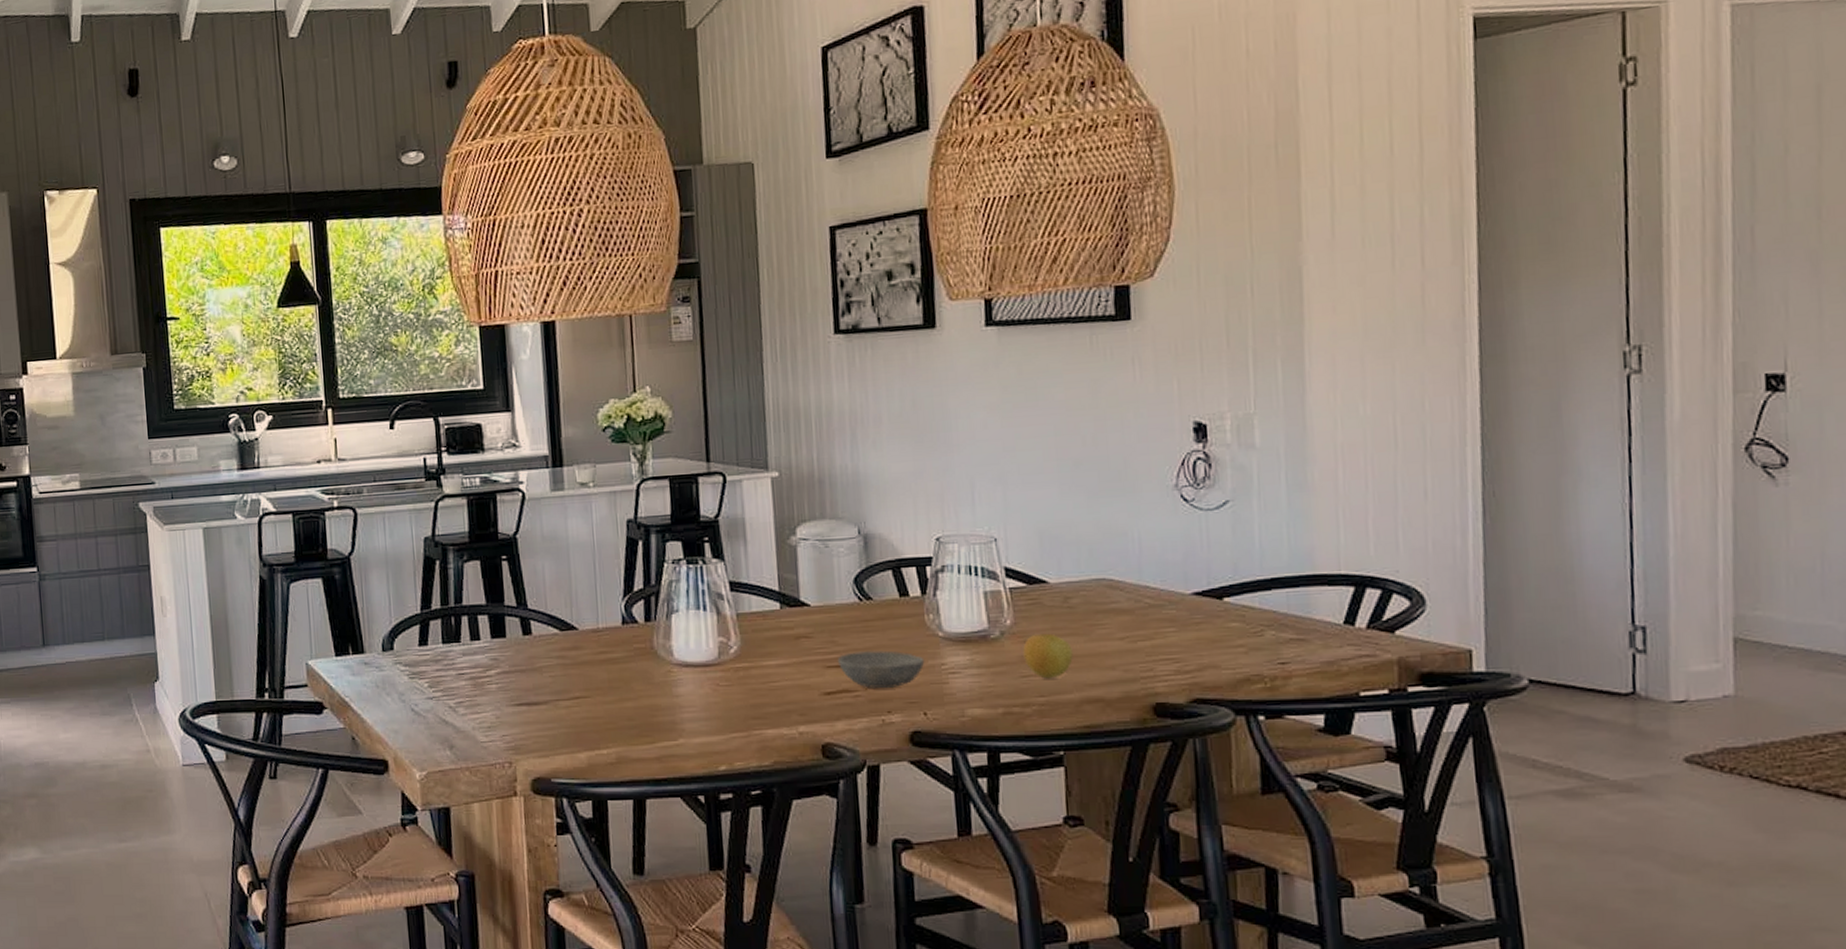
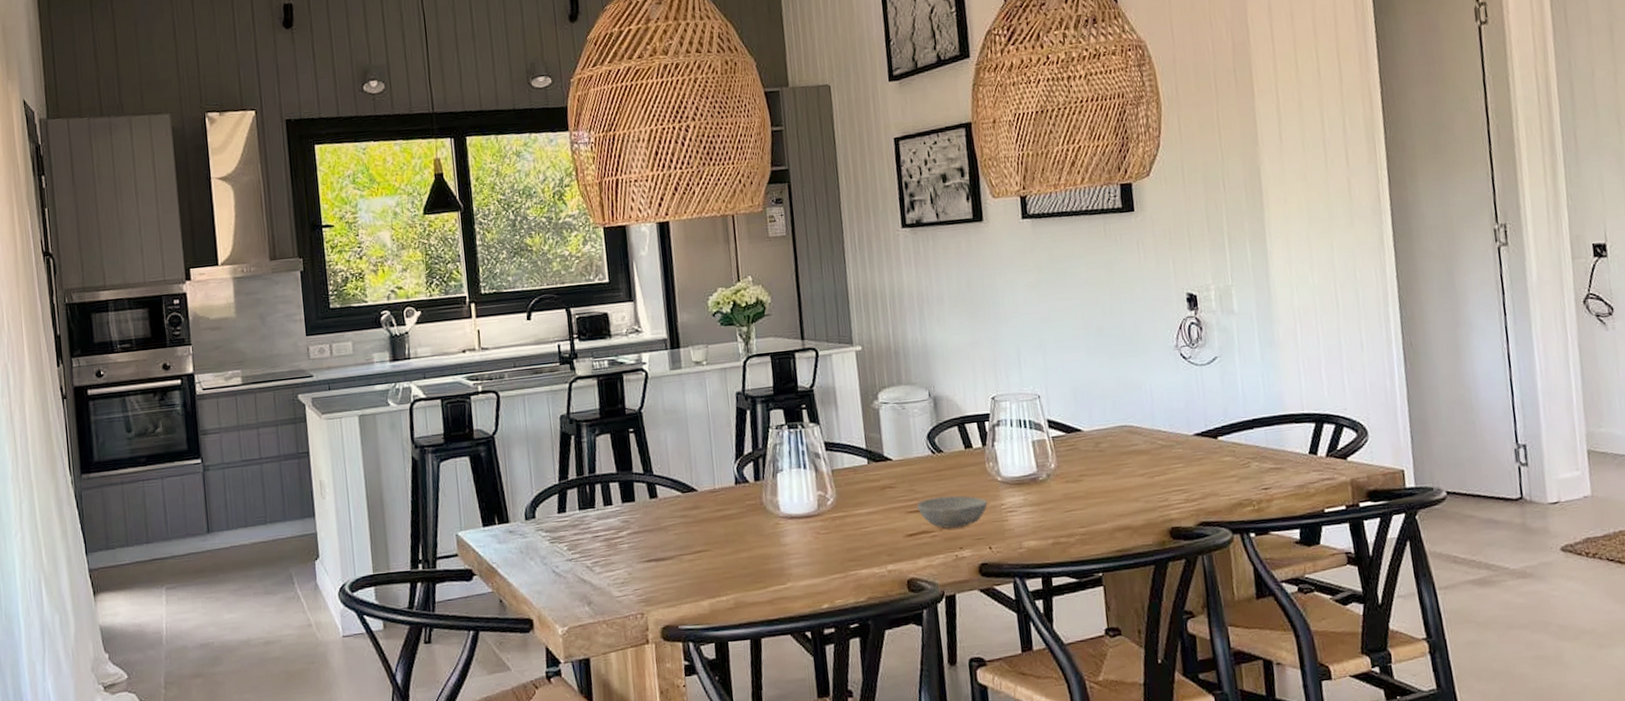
apple: present [1023,633,1074,679] -> none [1065,473,1106,512]

